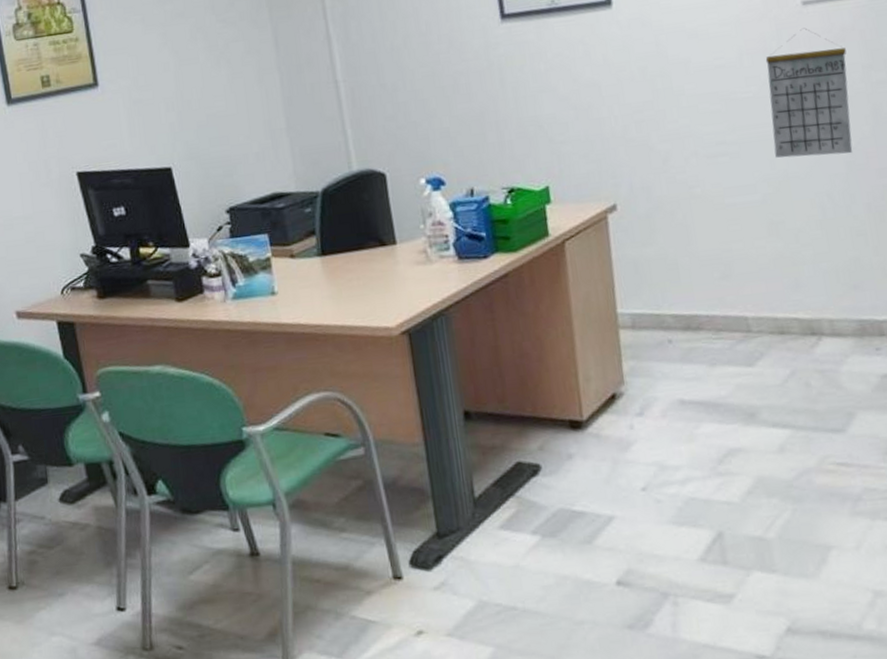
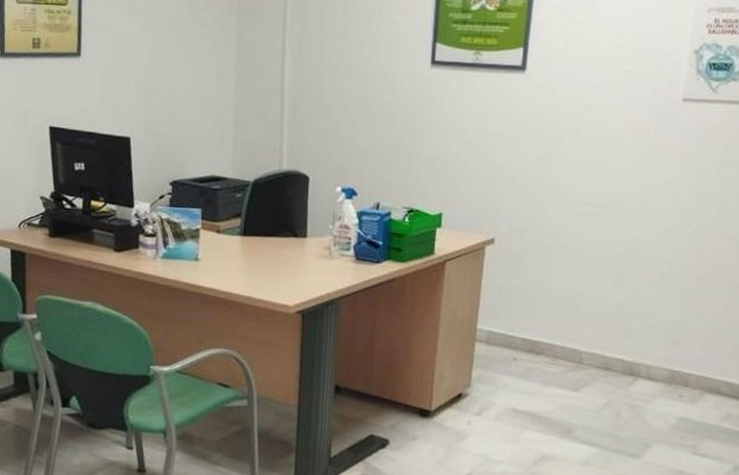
calendar: present [765,28,853,158] -> none [633,121,710,233]

